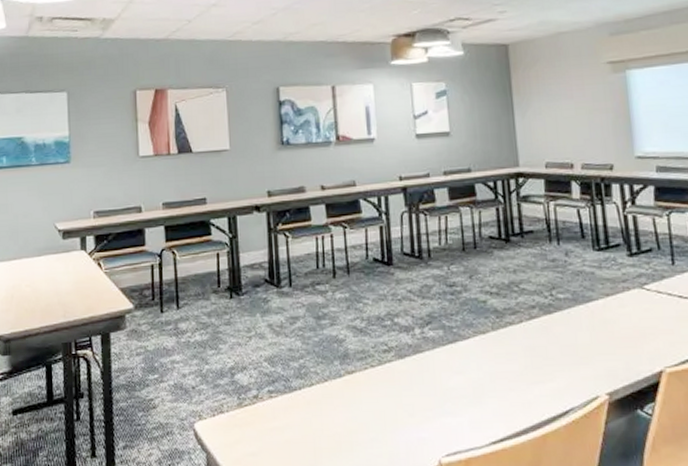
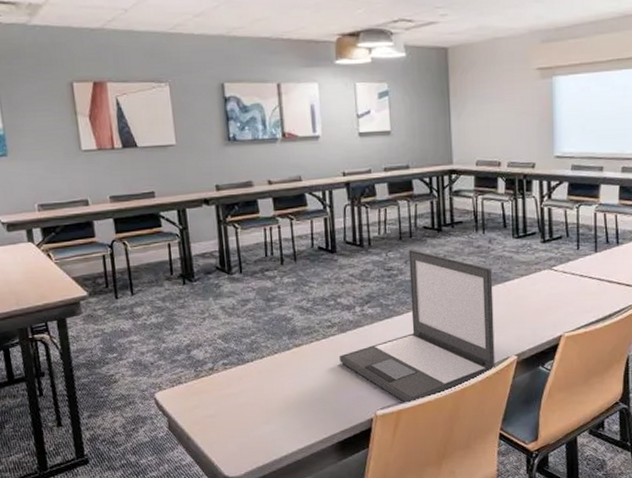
laptop: none [397,262,584,450] -> present [339,249,497,403]

